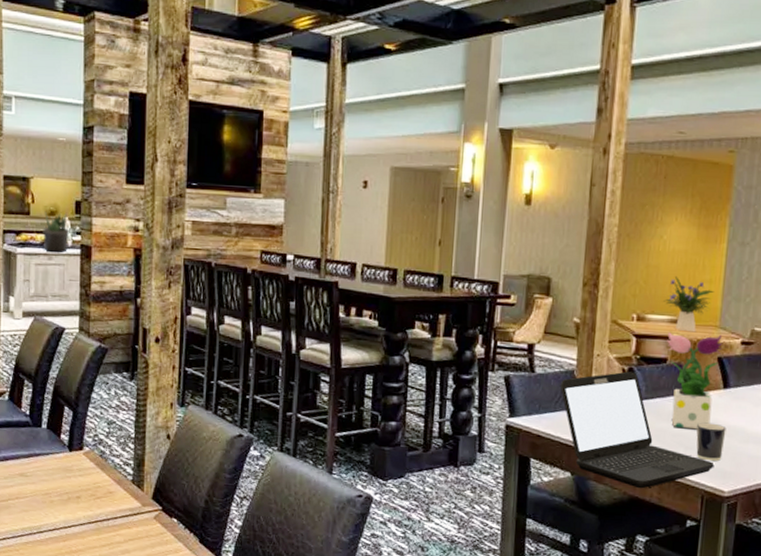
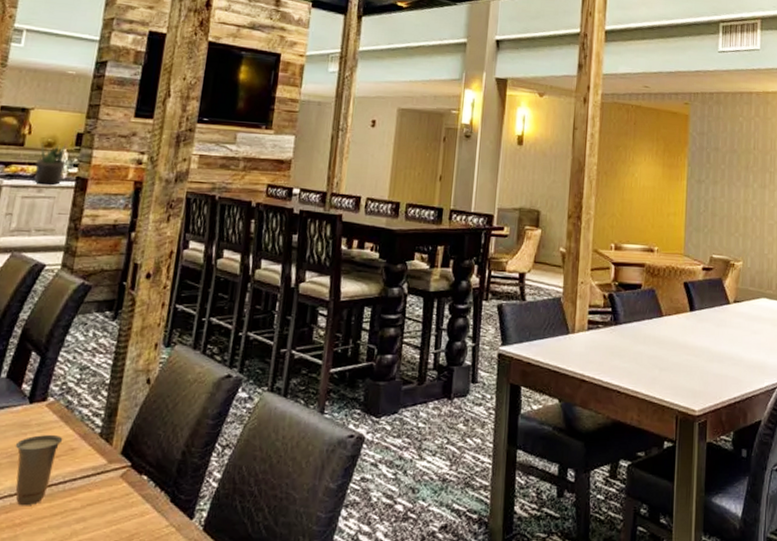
cup: none [62,479,101,537] -> present [15,435,63,506]
laptop: present [561,371,715,489] -> none [549,297,686,412]
flower arrangement: present [663,277,714,333] -> none [637,210,678,260]
flower arrangement: present [666,332,723,431] -> none [640,260,688,353]
mug: present [696,422,726,462] -> none [669,344,694,382]

